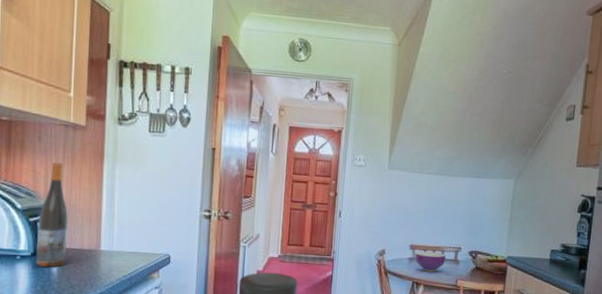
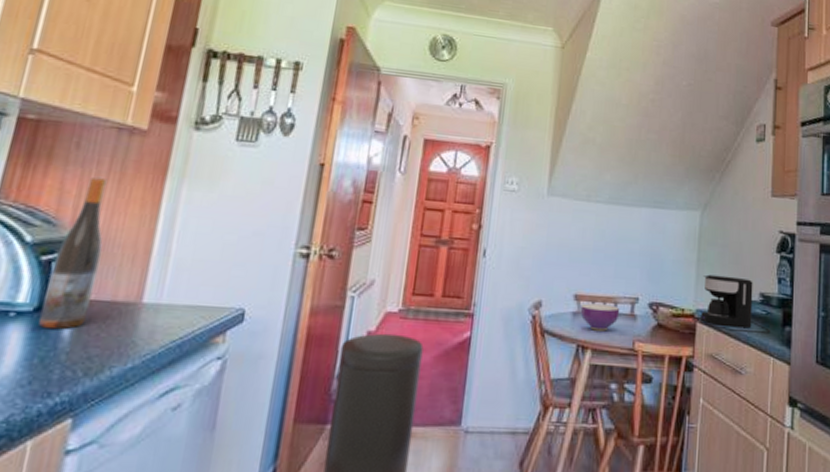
coffee maker: none [504,229,569,275] -> present [692,274,771,334]

